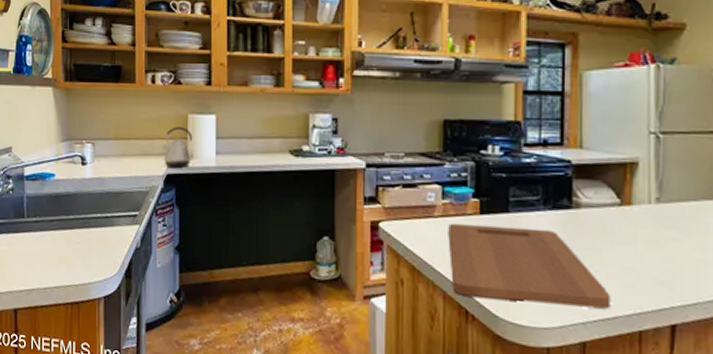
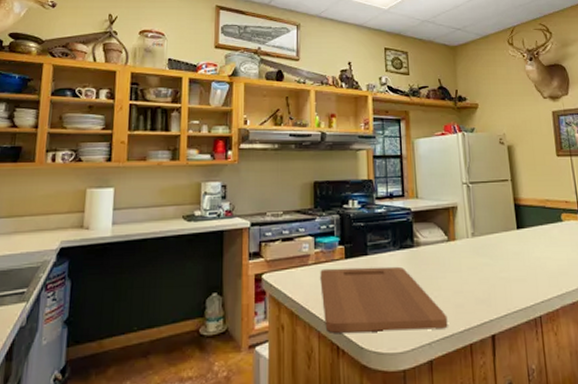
kettle: present [161,127,194,169] -> none [56,201,90,242]

